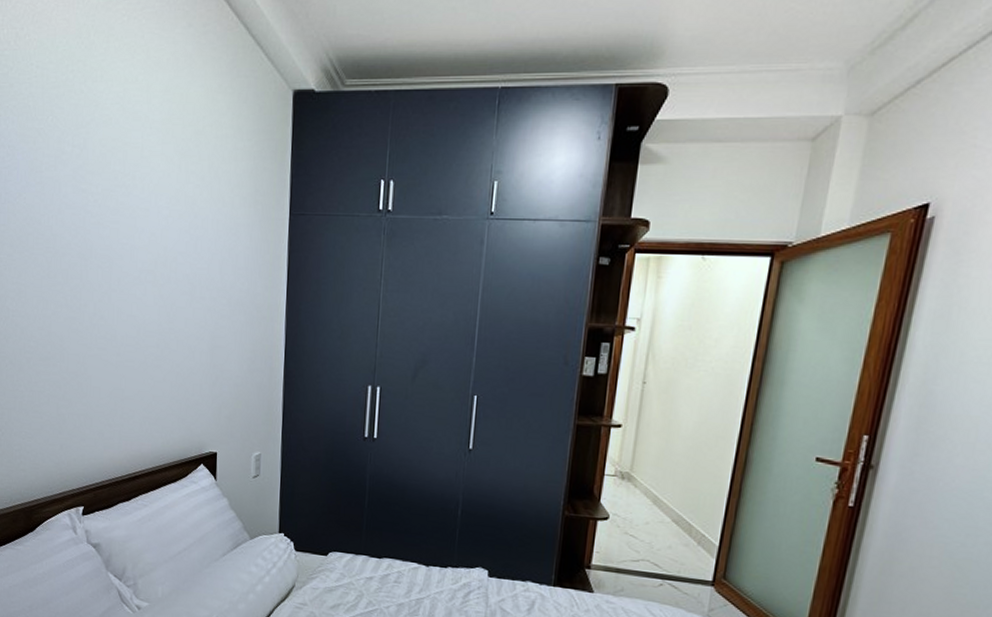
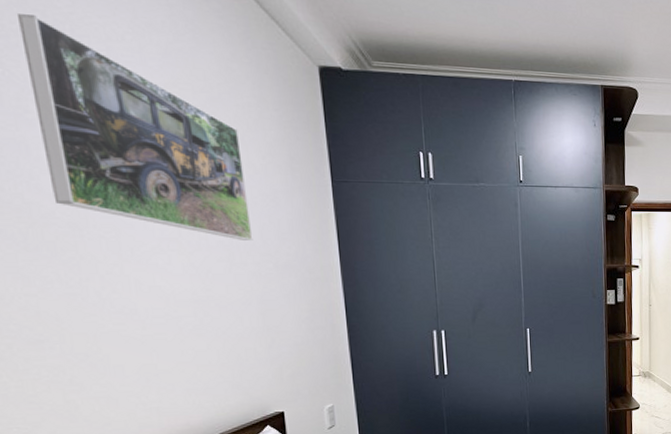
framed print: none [67,66,215,275] -> present [18,14,253,240]

